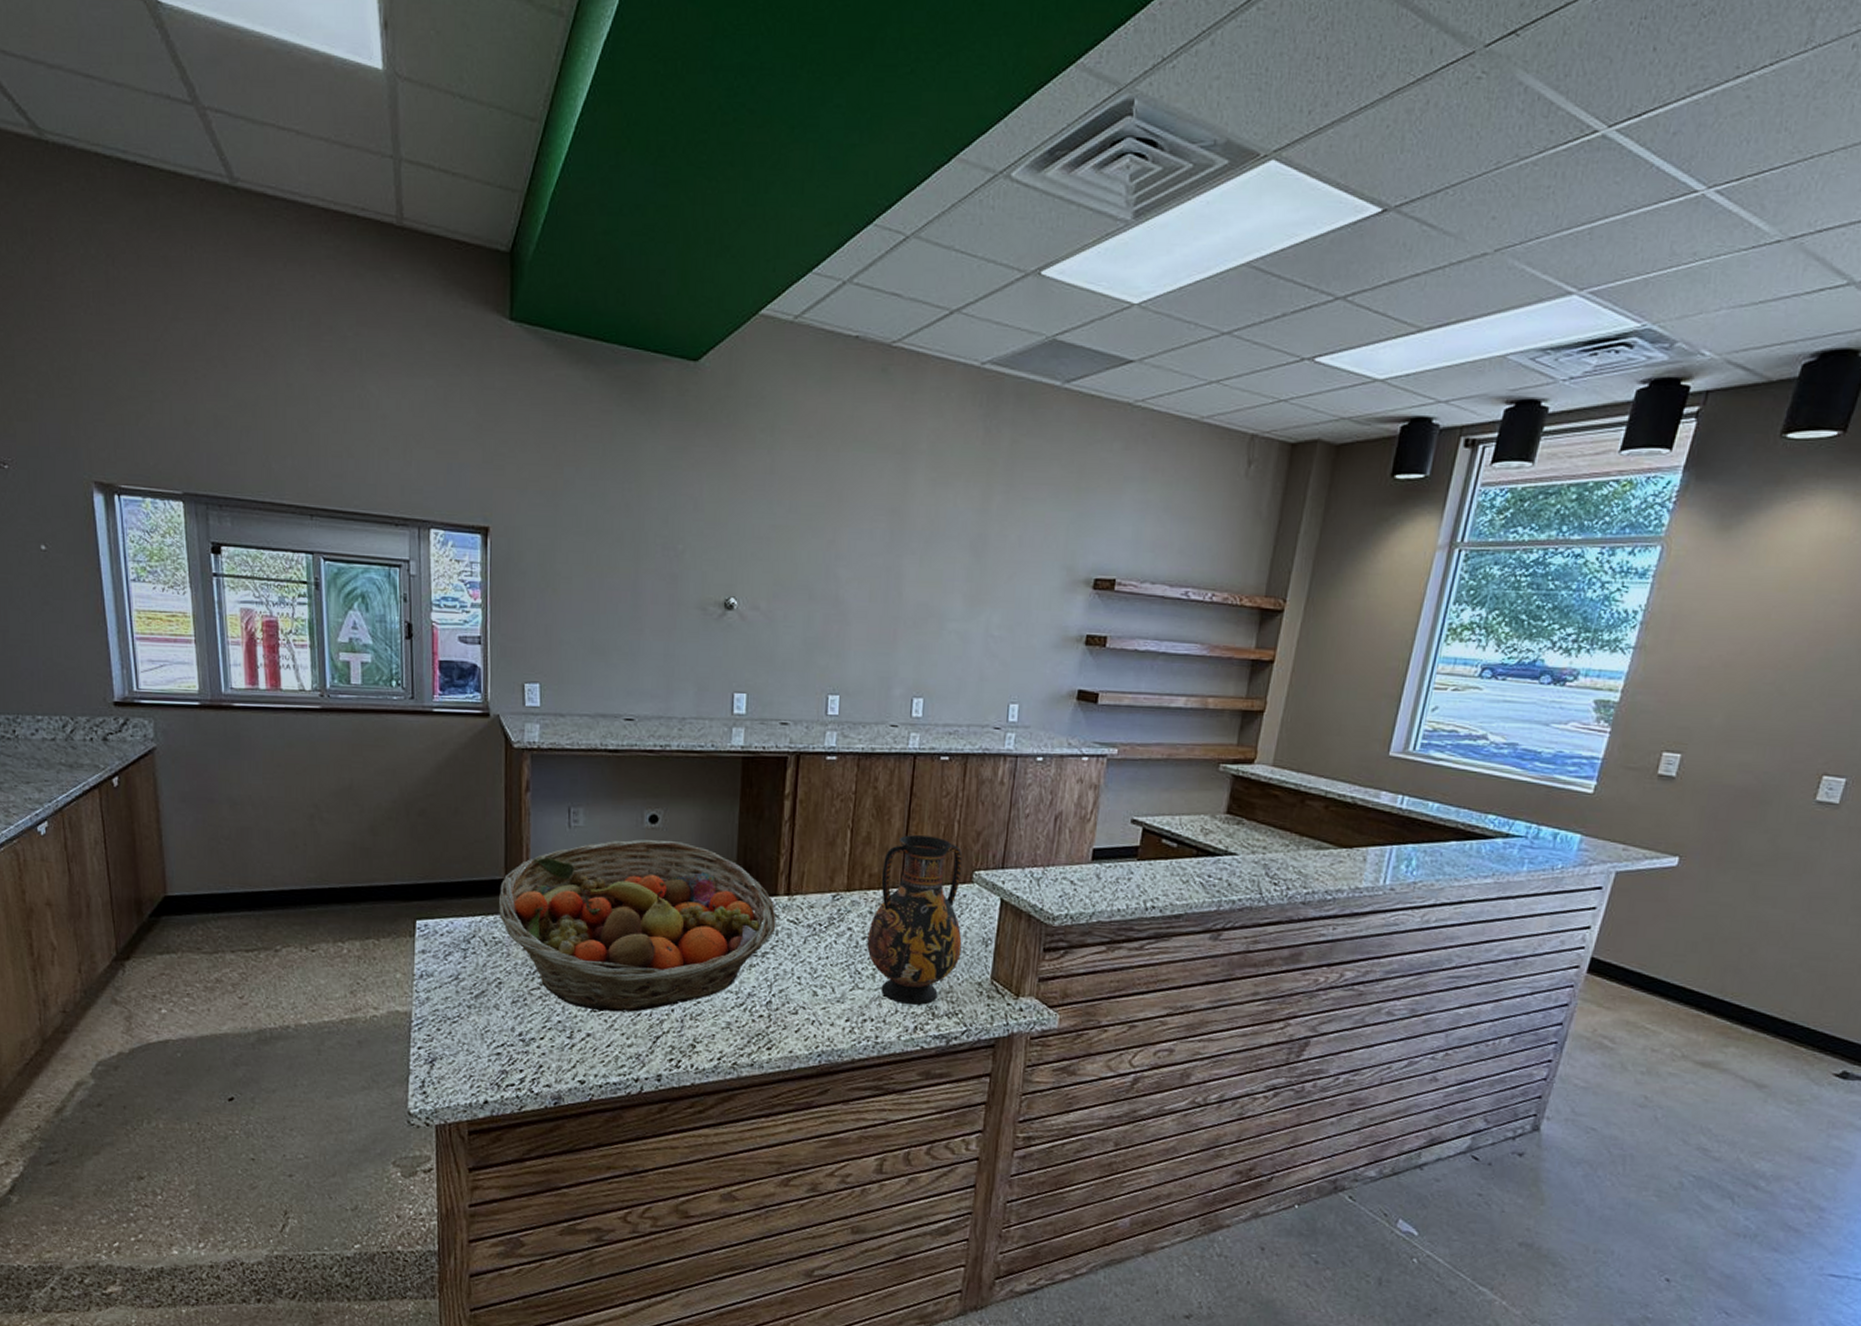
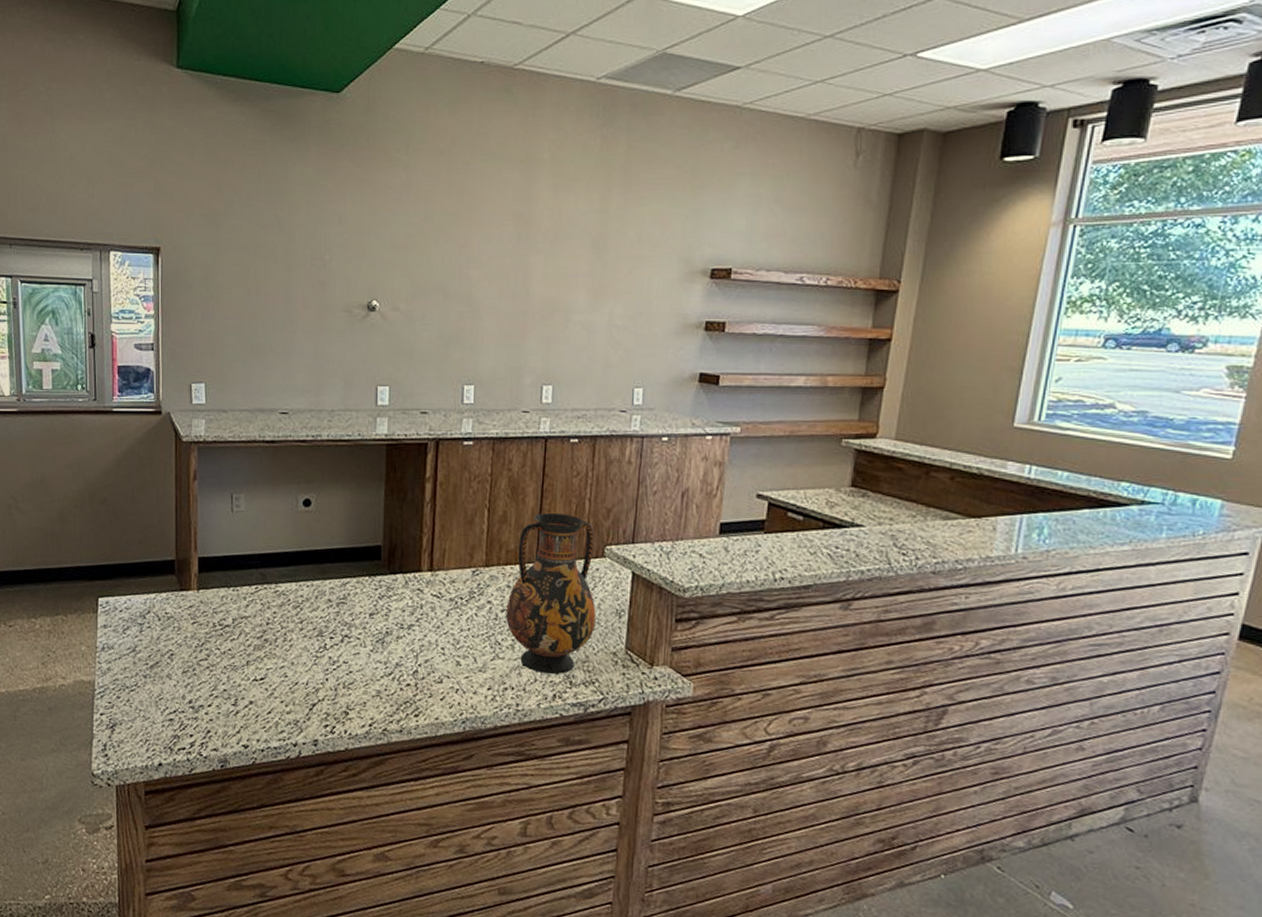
fruit basket: present [499,839,777,1013] -> none [171,522,421,682]

